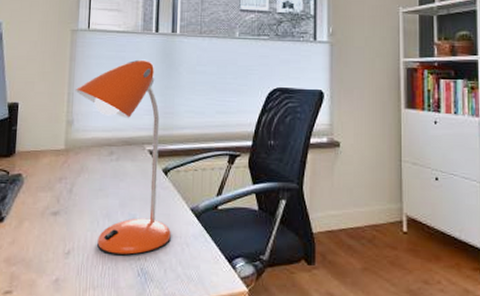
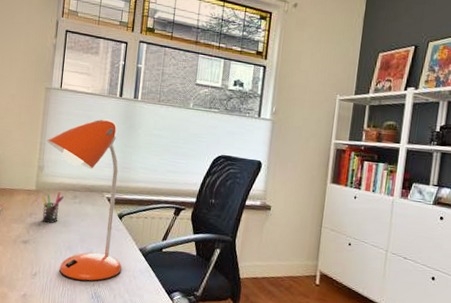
pen holder: none [71,148,98,188] -> present [41,191,64,223]

